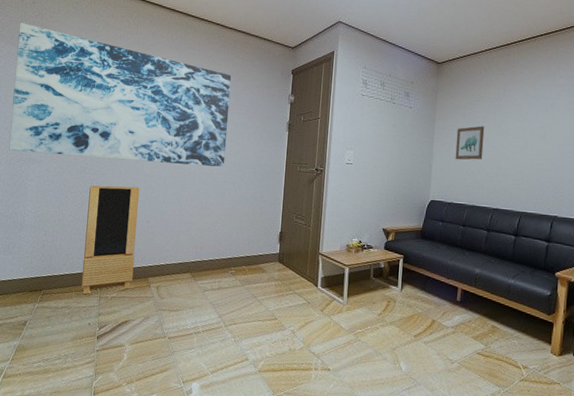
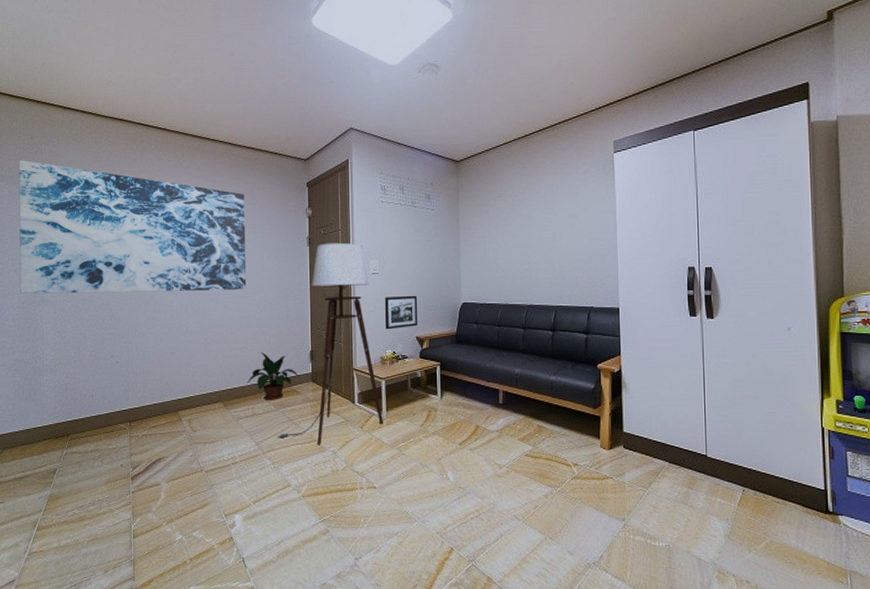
storage cabinet: present [81,185,140,295] -> none [109,318,163,436]
potted plant: none [216,228,266,276] -> present [247,351,299,400]
floor lamp: none [240,130,344,323] -> present [277,242,383,445]
picture frame: none [354,187,388,219] -> present [384,295,418,330]
wall art: present [455,126,485,160] -> none [482,221,512,259]

